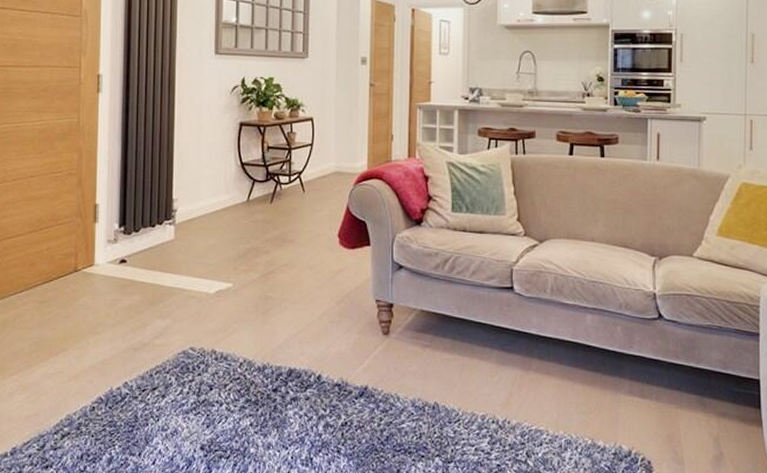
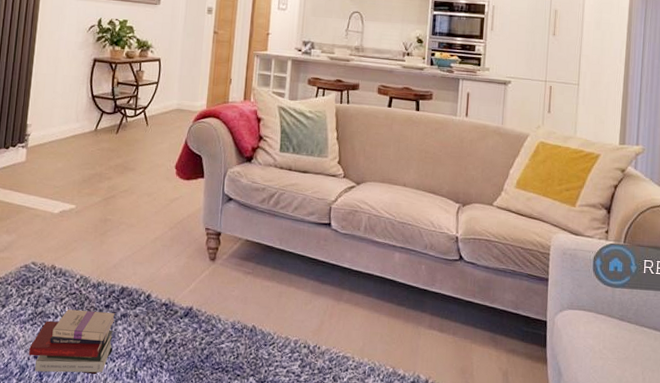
books: none [195,395,285,464] -> present [29,309,115,375]

